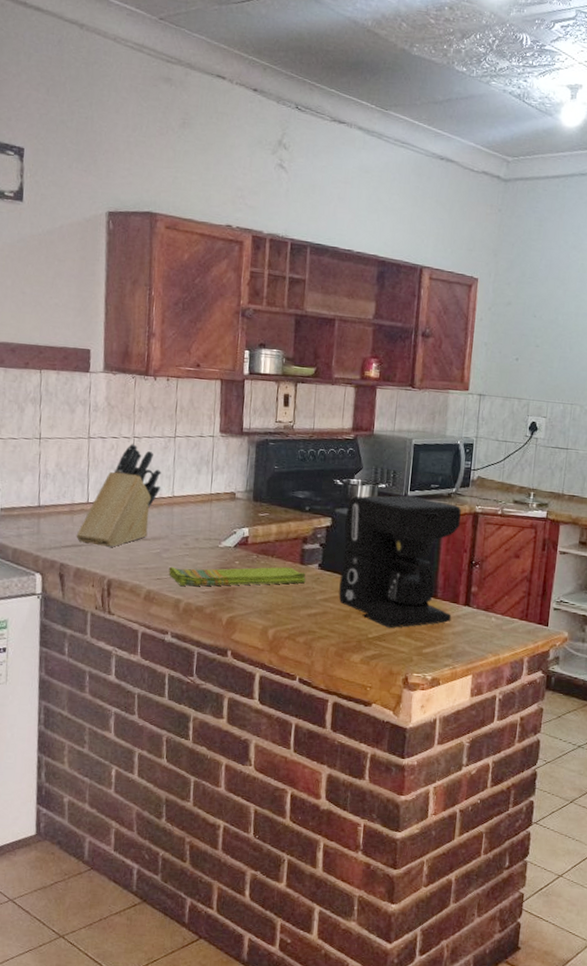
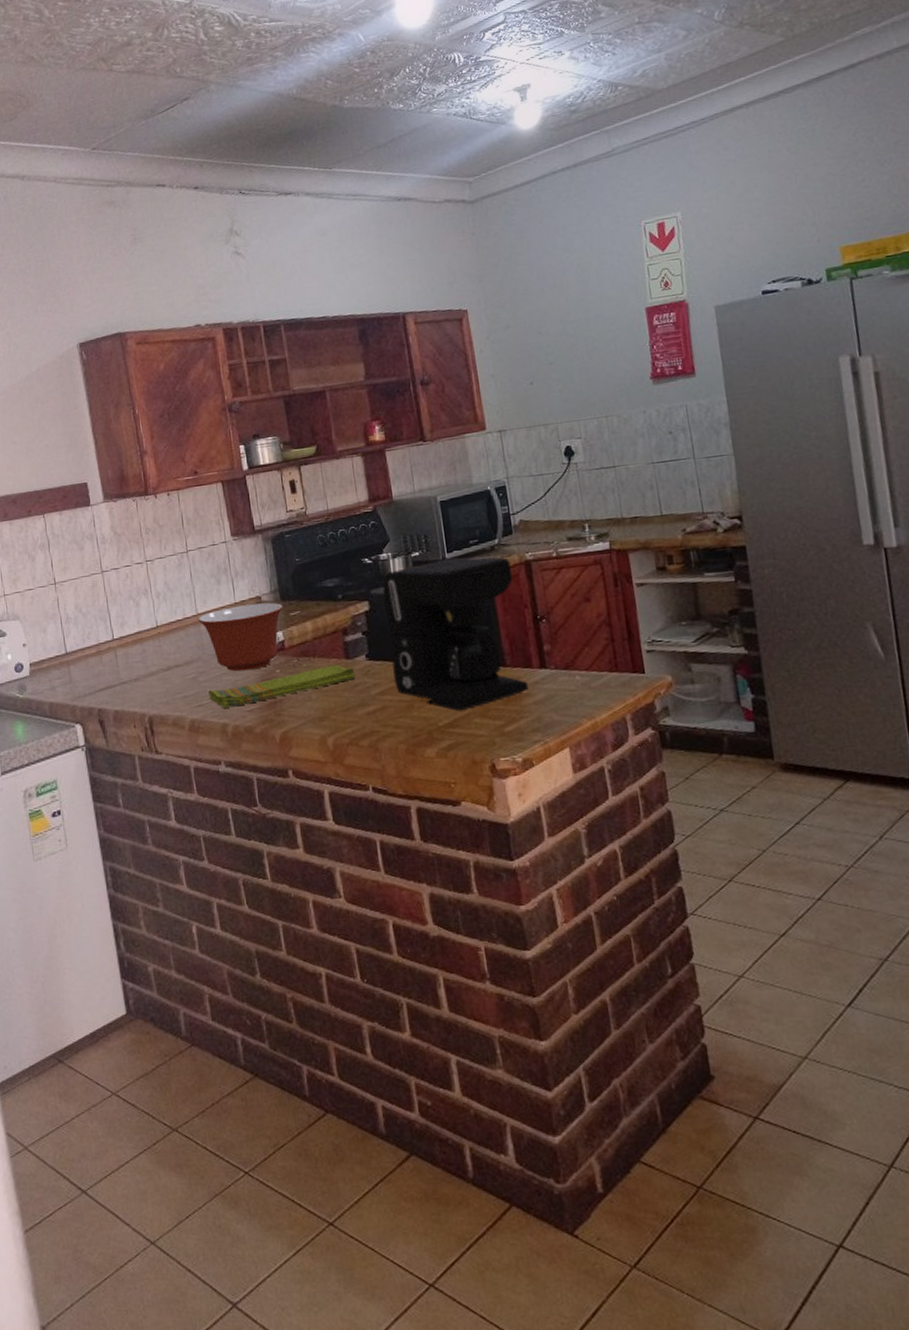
knife block: present [76,444,162,548] -> none [108,568,184,684]
mixing bowl: none [172,496,254,557] -> present [198,602,284,672]

